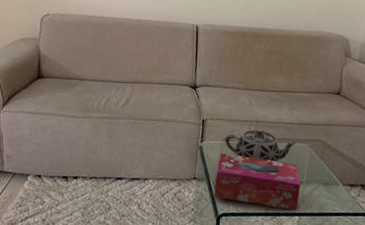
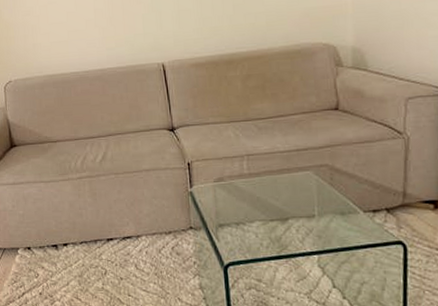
tissue box: present [214,153,301,211] -> none [213,195,314,249]
teapot: present [225,128,299,163] -> none [216,162,301,198]

